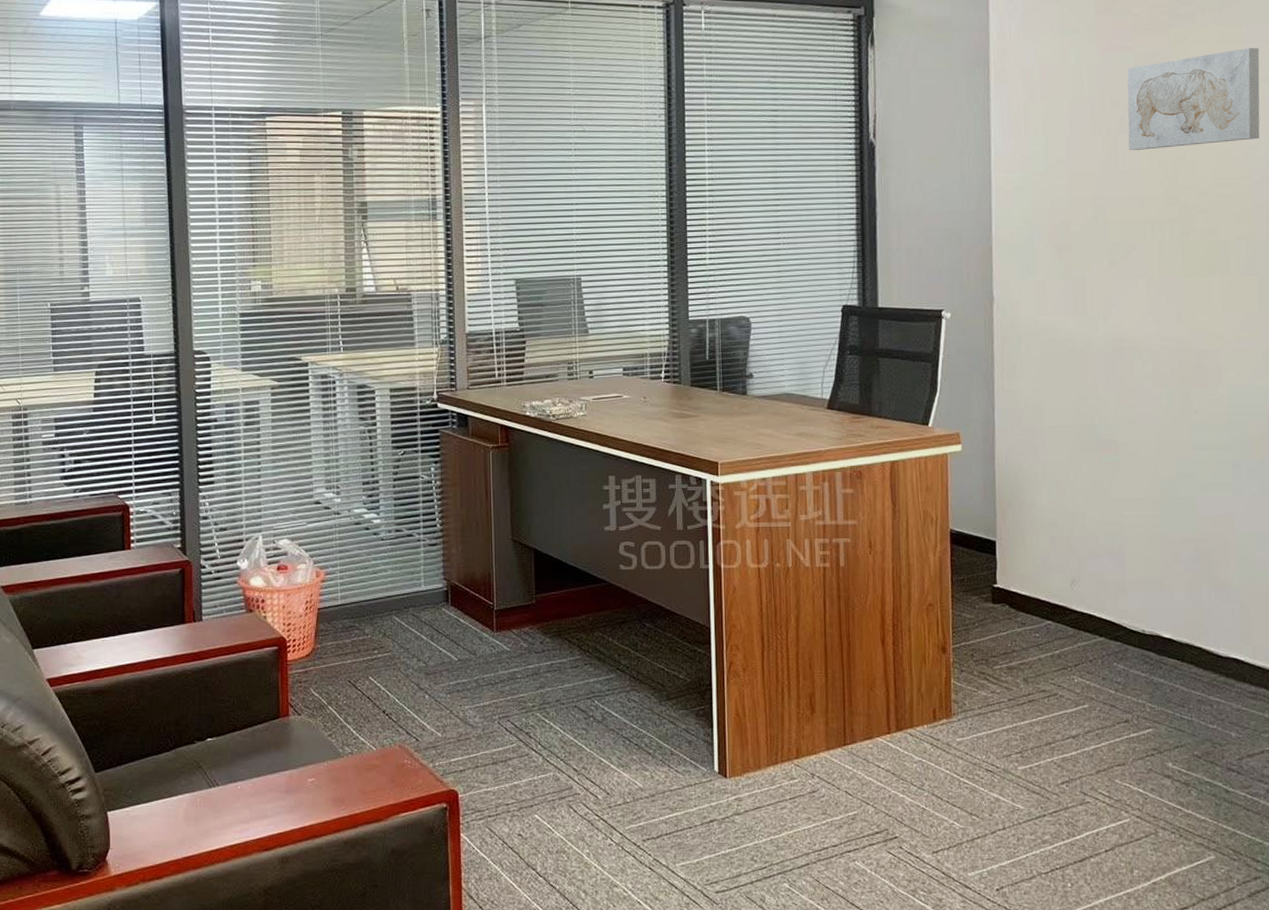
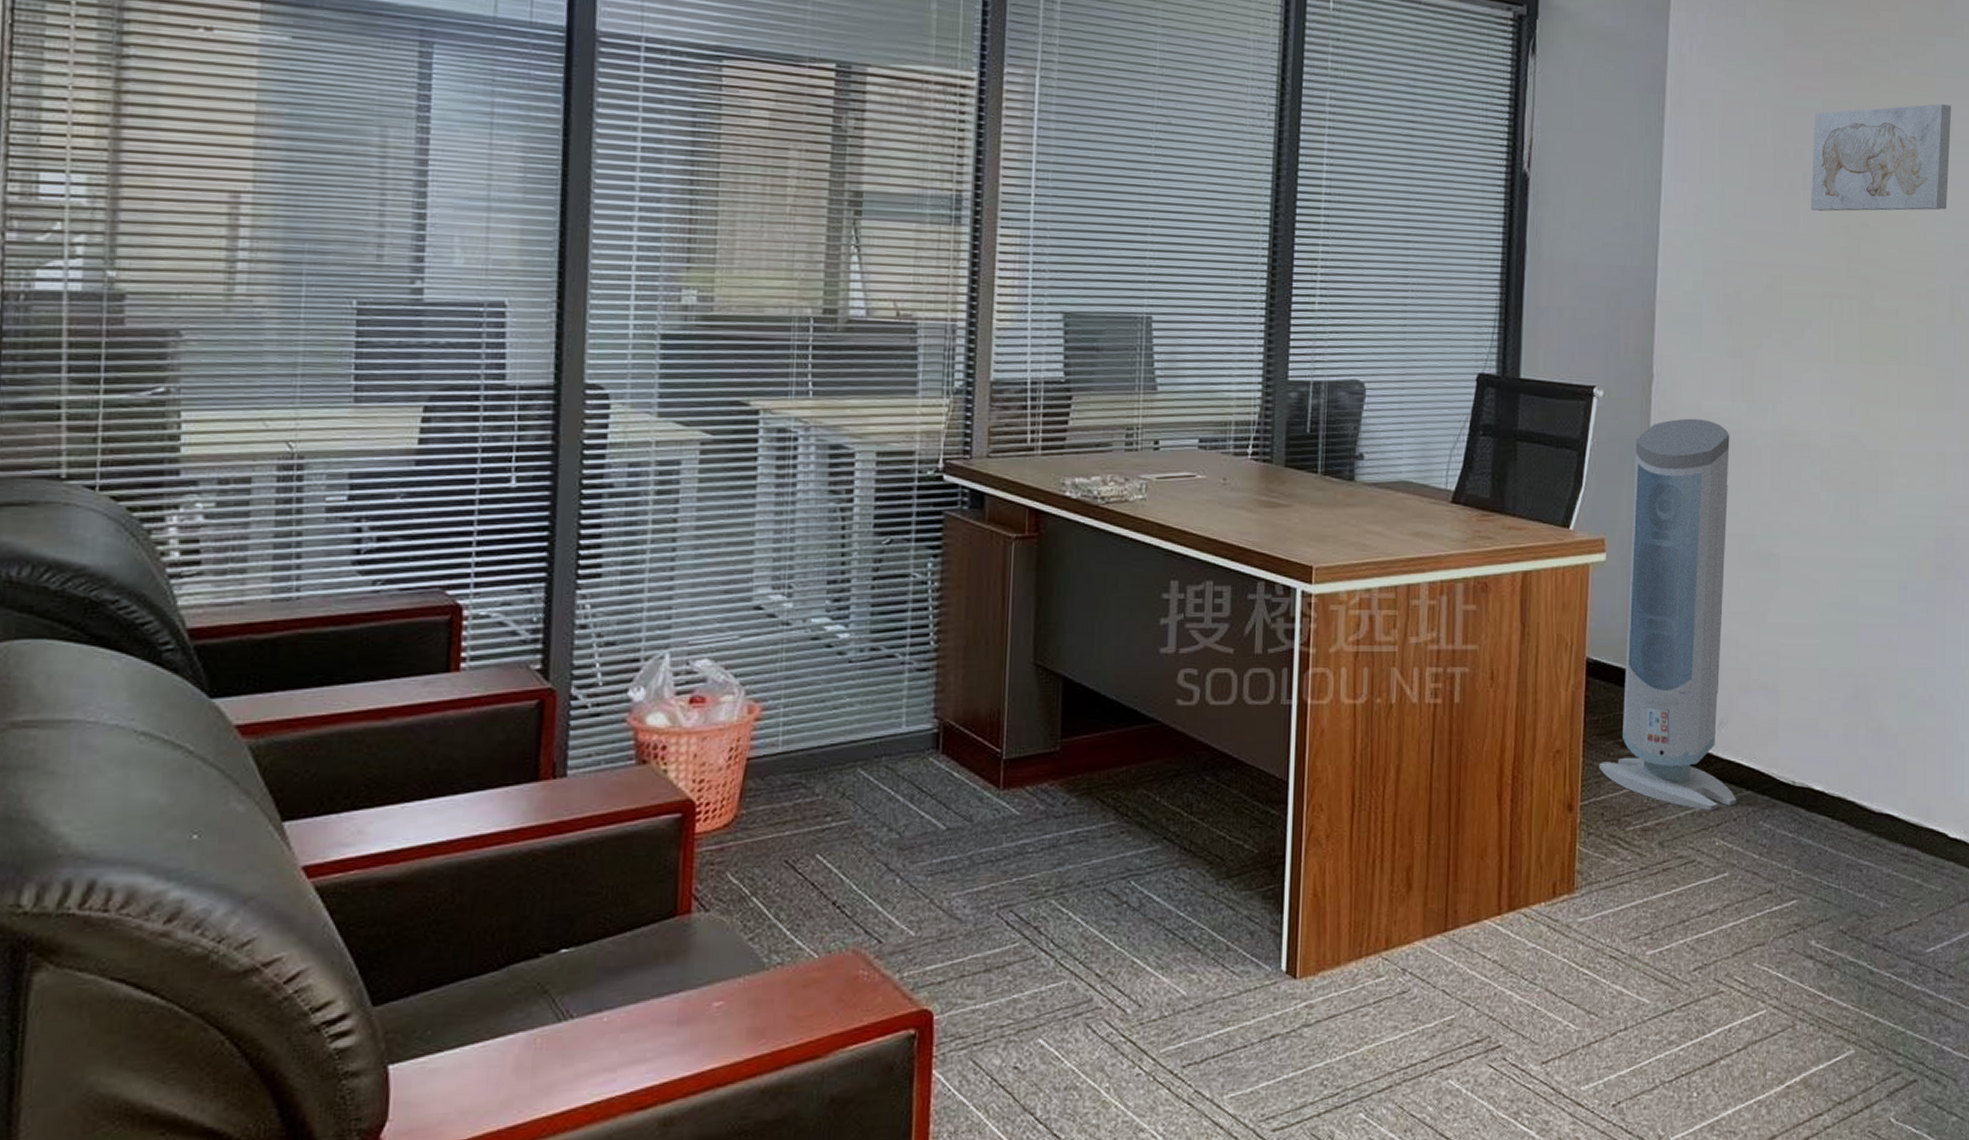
air purifier: none [966,331,1091,654] -> present [1598,418,1736,811]

